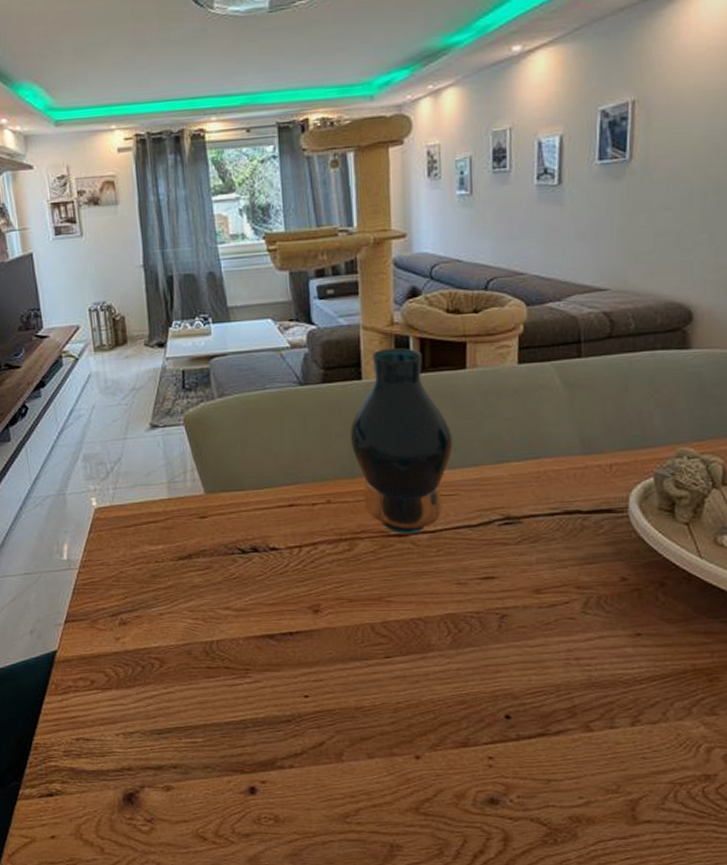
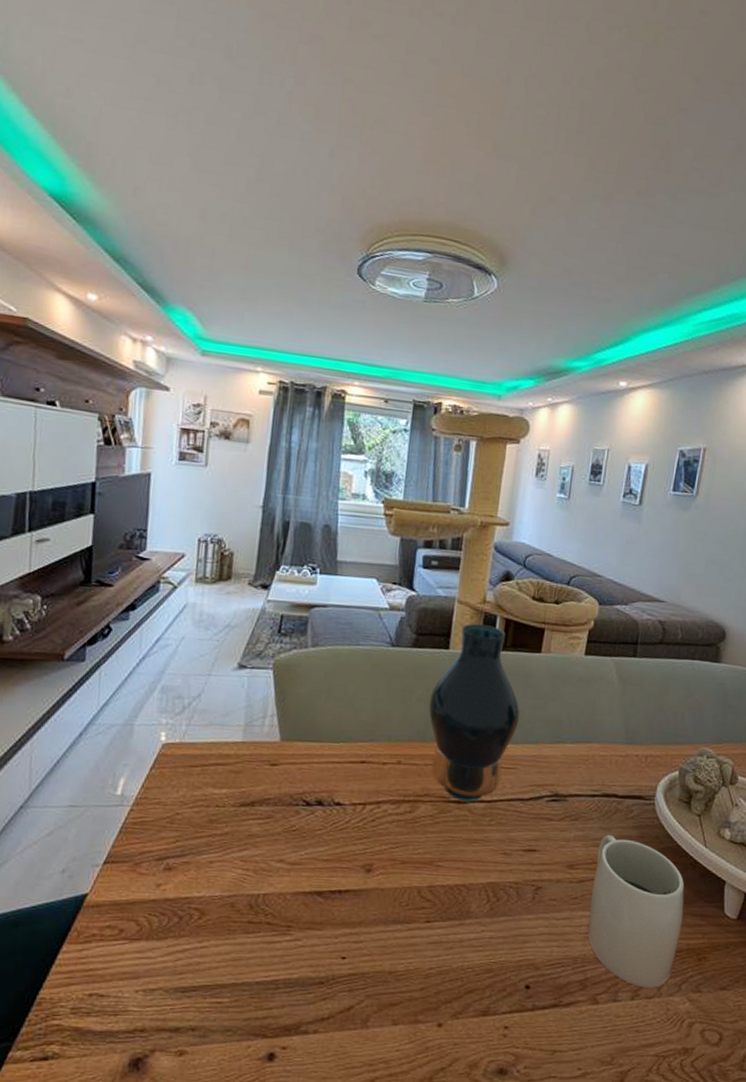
mug: none [566,553,683,713] -> present [587,834,685,988]

